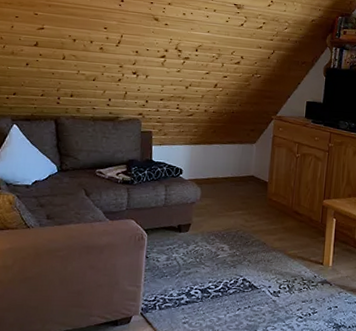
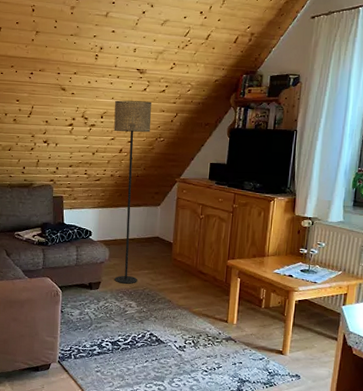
floor lamp: none [206,34,249,226] -> present [114,100,152,284]

